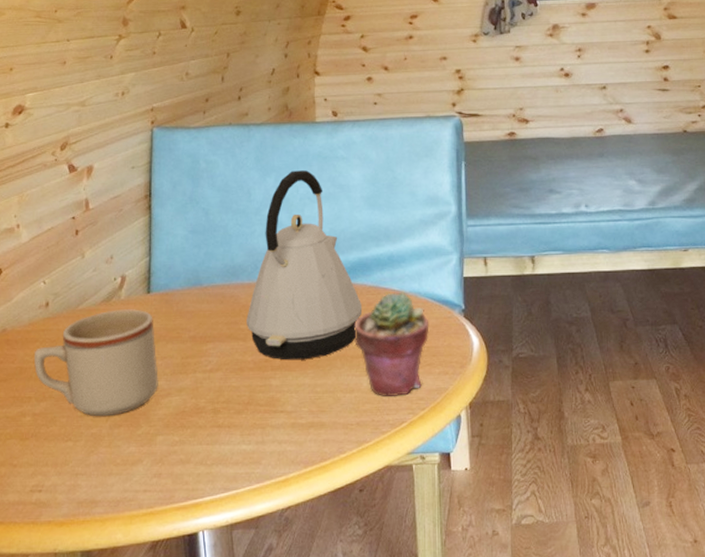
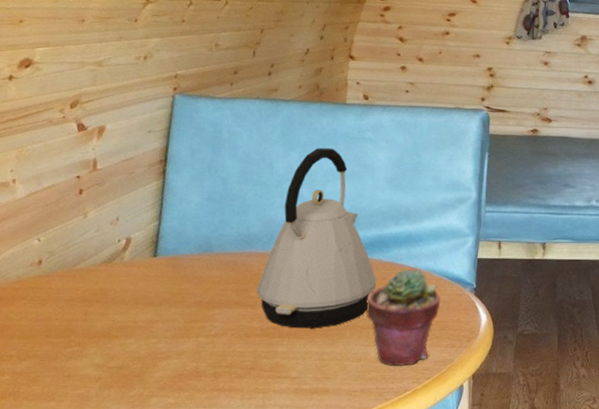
mug: present [33,309,158,417] -> none [19,271,158,378]

